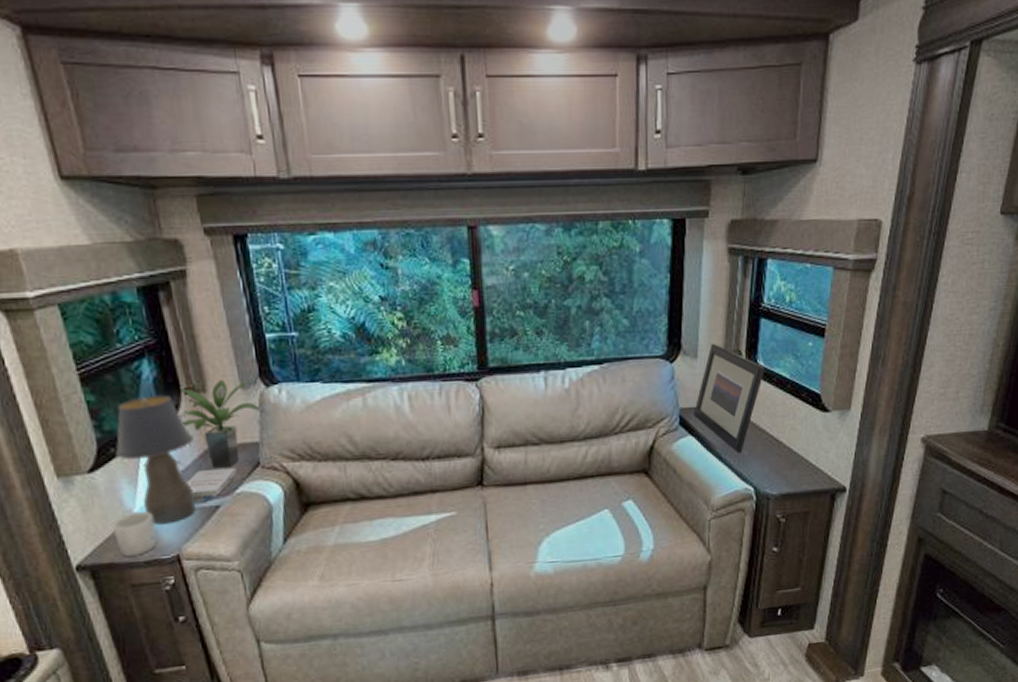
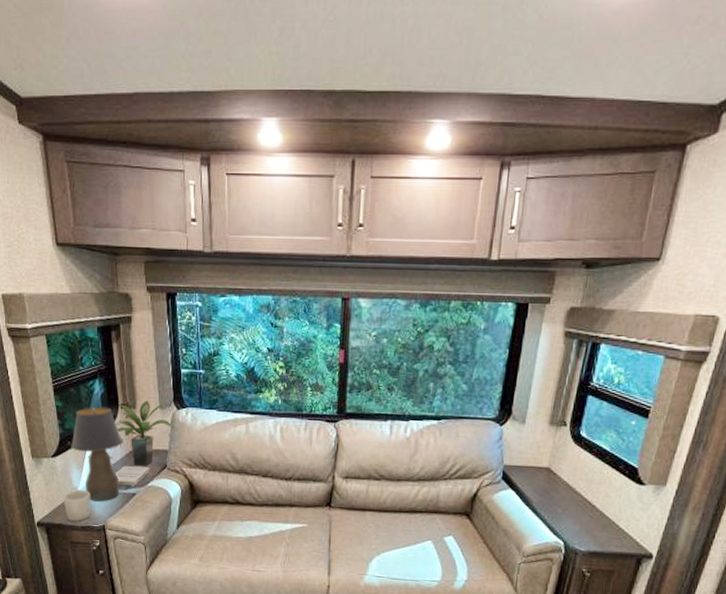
picture frame: present [694,343,765,453] -> none [516,412,587,510]

